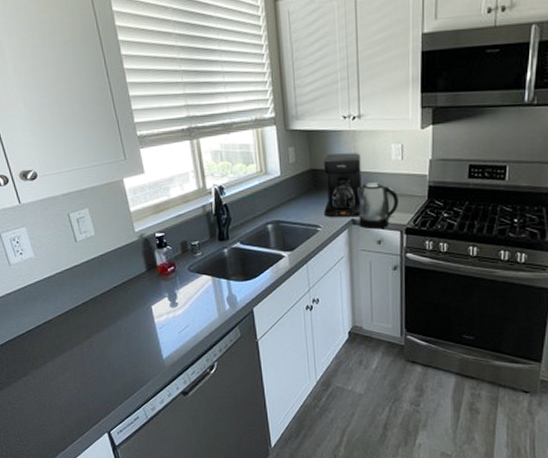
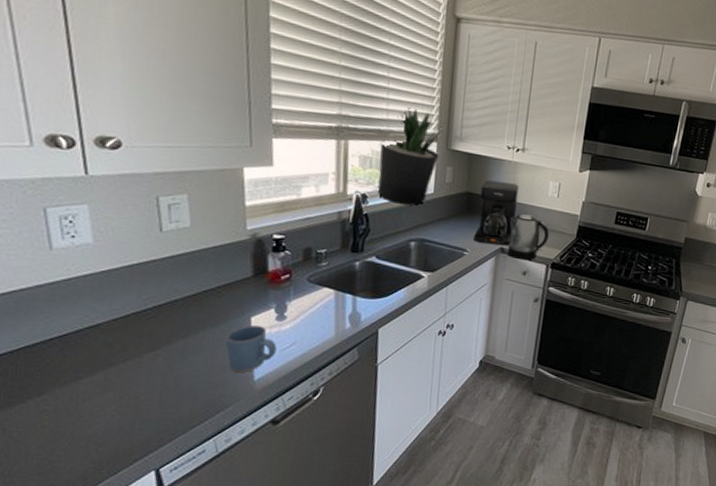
mug: none [136,313,175,353] -> present [225,325,277,373]
planter: none [226,96,280,190] -> present [377,107,443,205]

